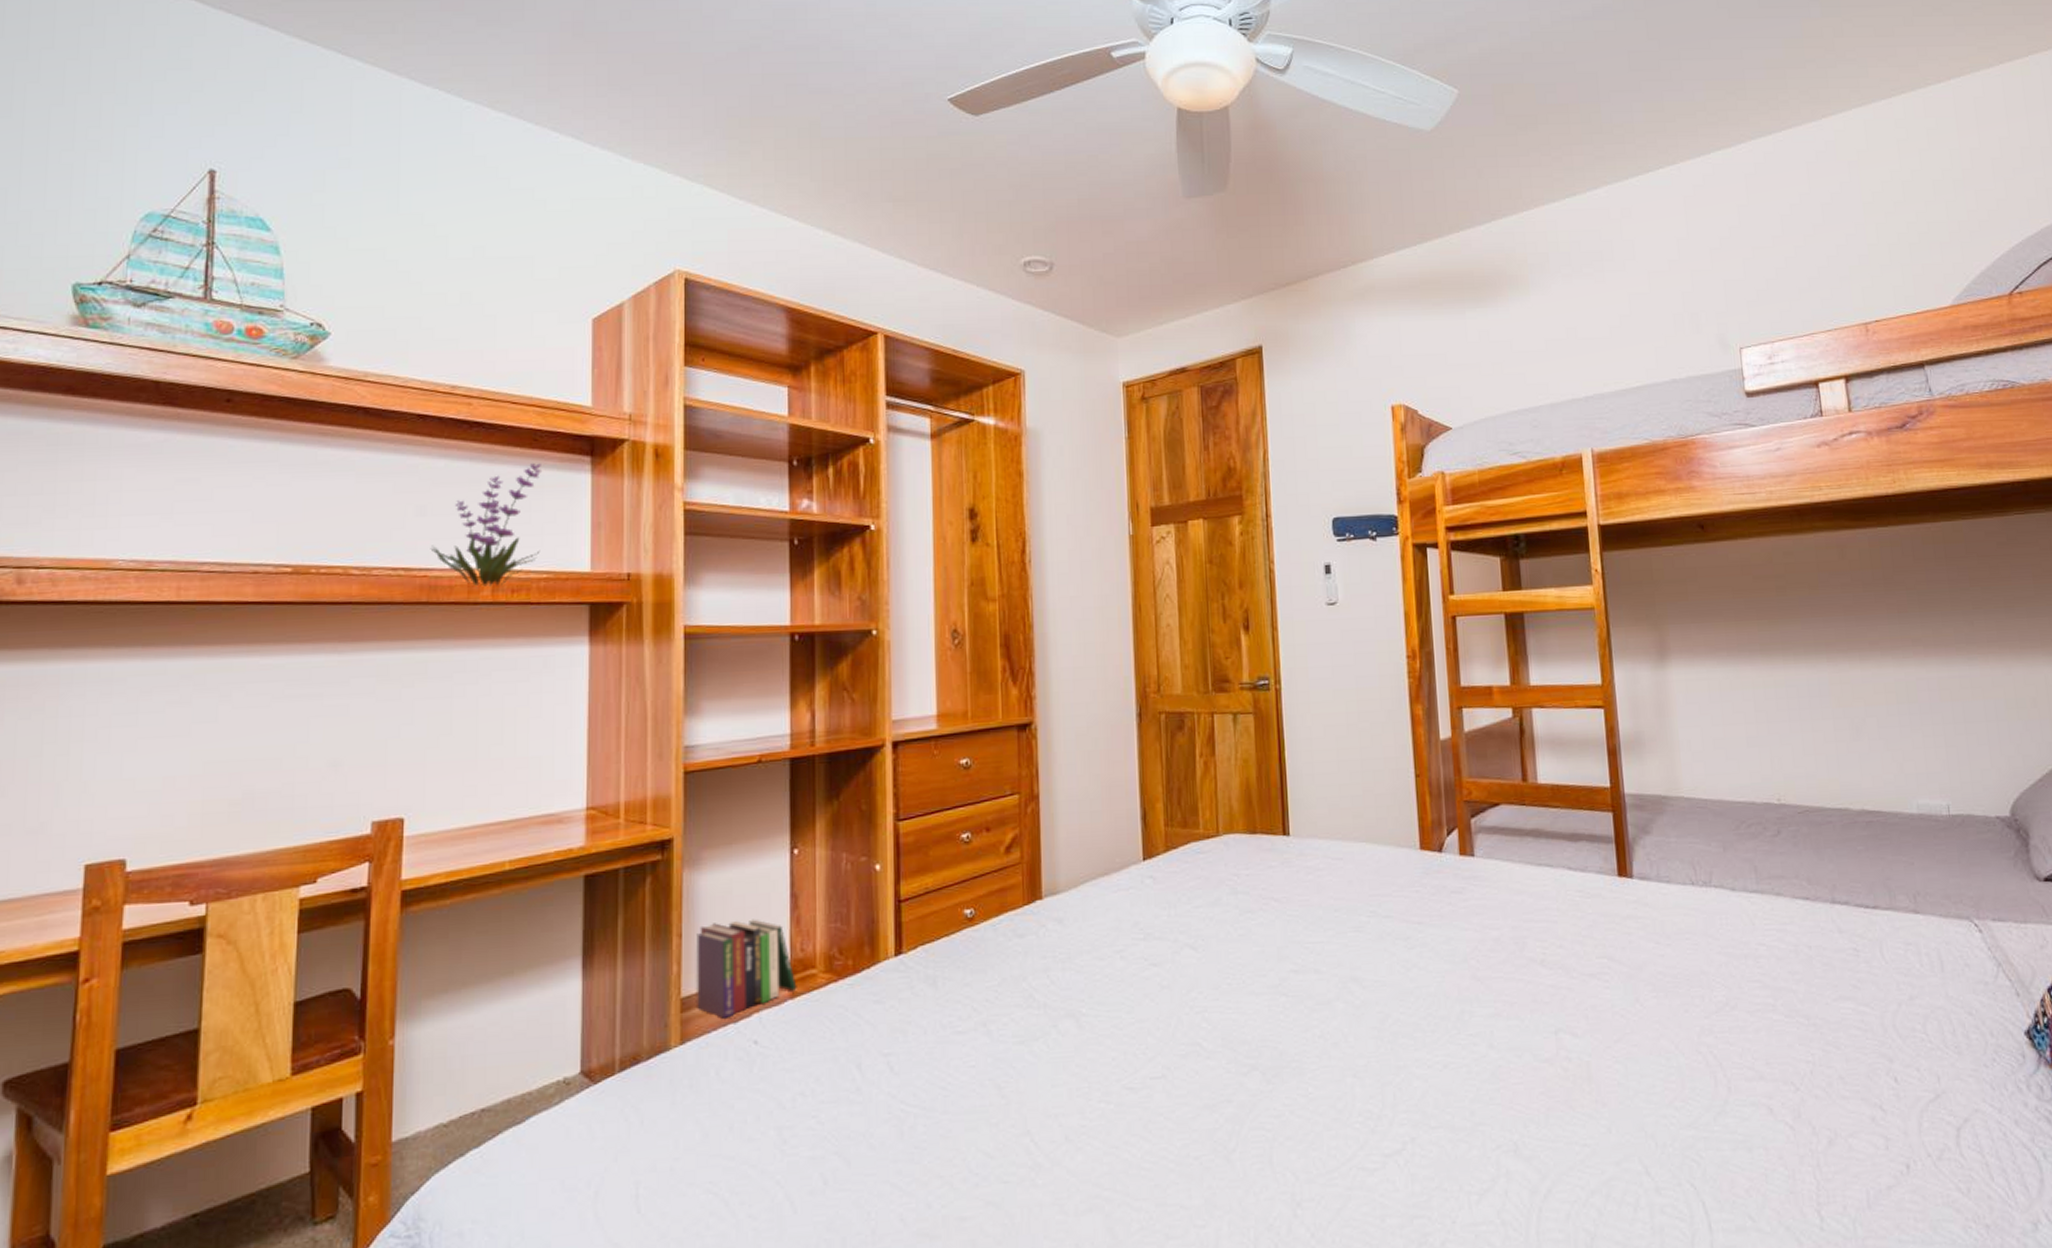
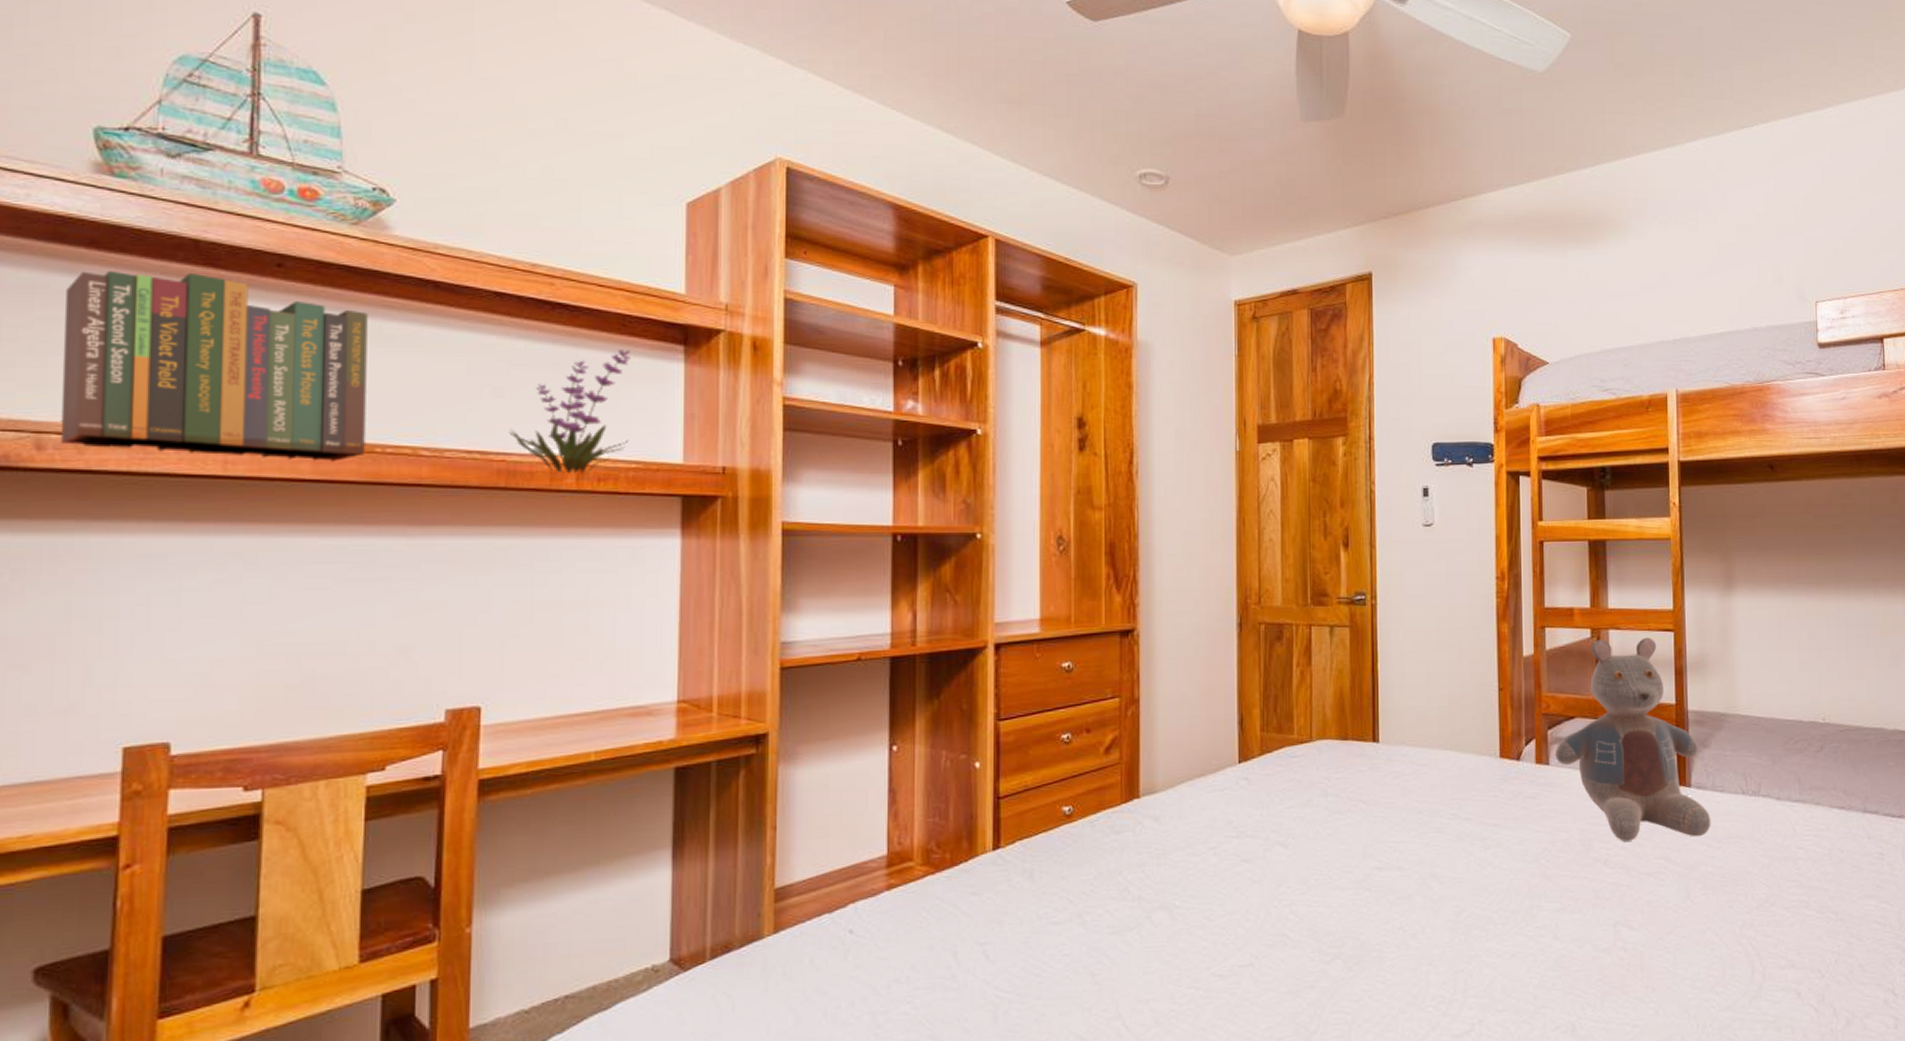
books: none [37,413,305,585] -> present [60,270,368,462]
books: present [696,919,797,1019] -> none [791,813,894,909]
stuffed animal: none [1479,715,1658,939] -> present [1554,637,1711,841]

